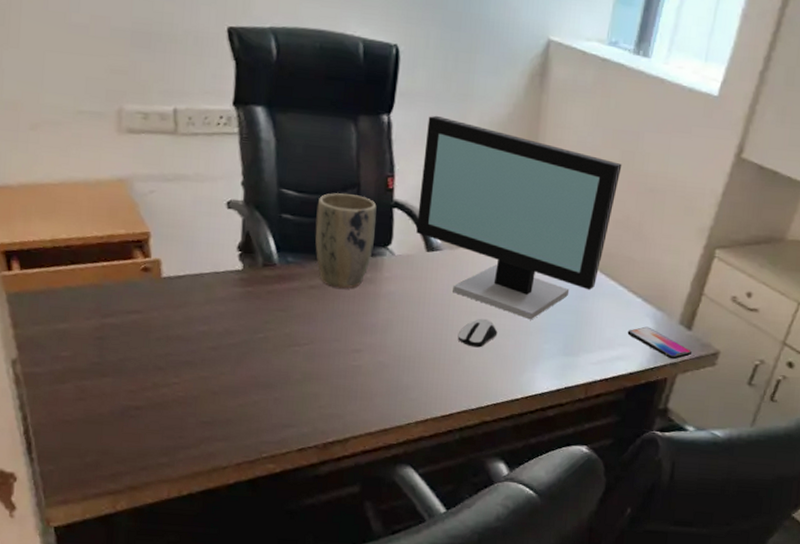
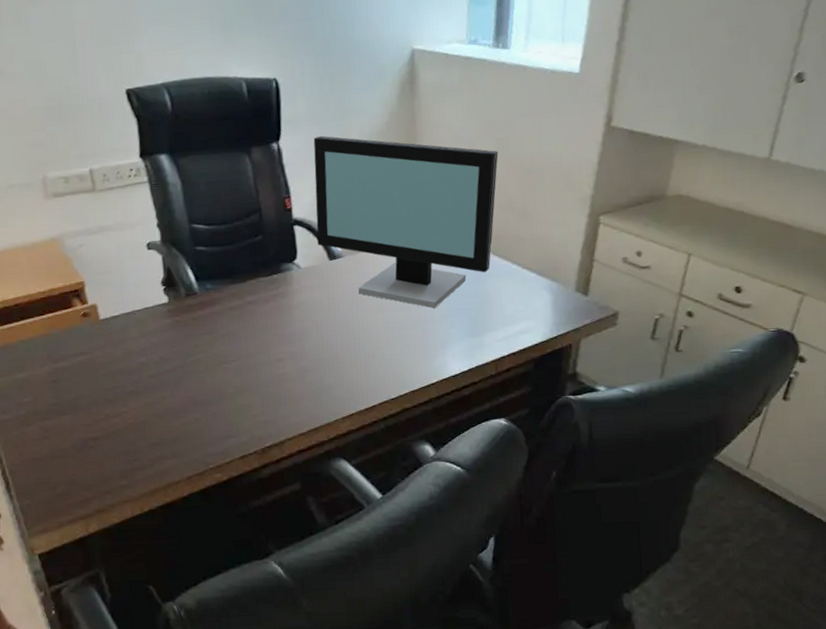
plant pot: present [315,193,377,289] -> none [226,219,281,306]
computer mouse: present [457,318,498,348] -> none [369,313,406,342]
smartphone: present [627,326,693,360] -> none [527,298,592,326]

